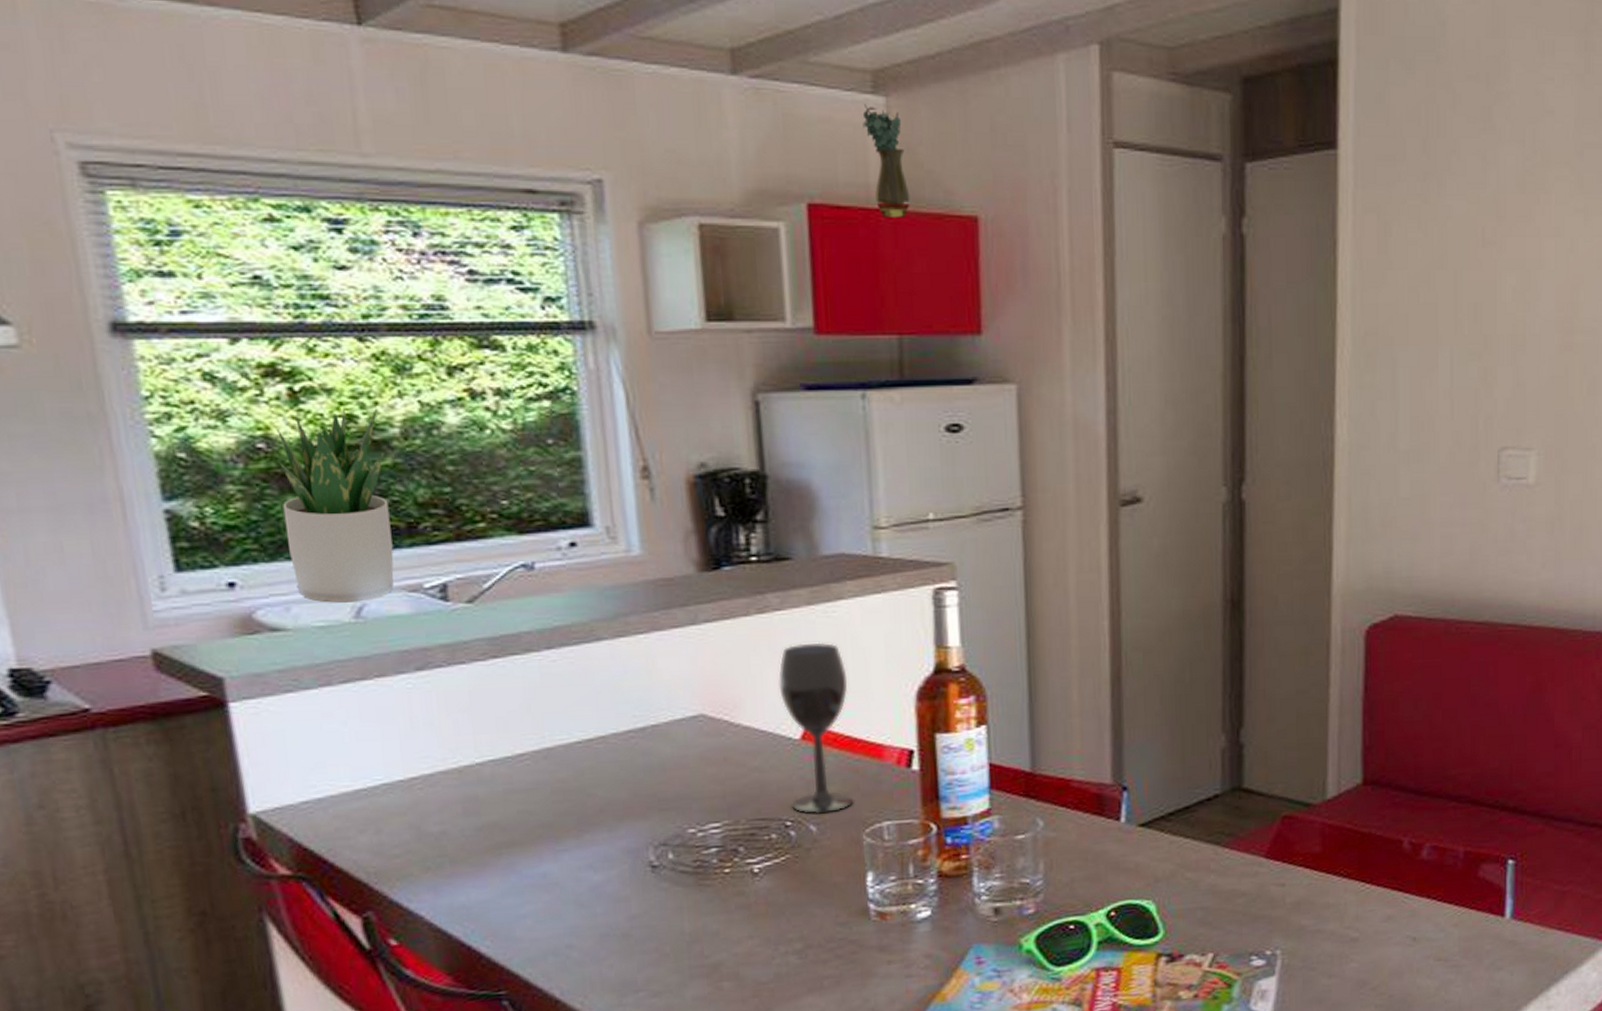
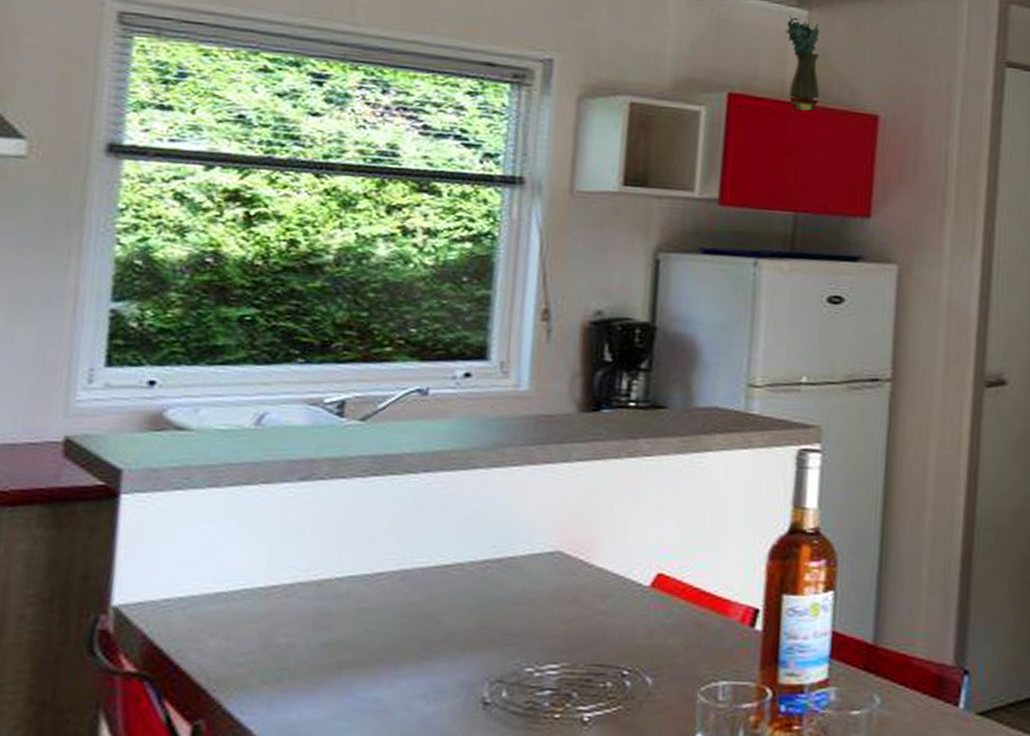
planter: present [277,407,394,603] -> none [209,233,319,410]
wine glass: present [778,642,854,814] -> none [631,490,705,666]

